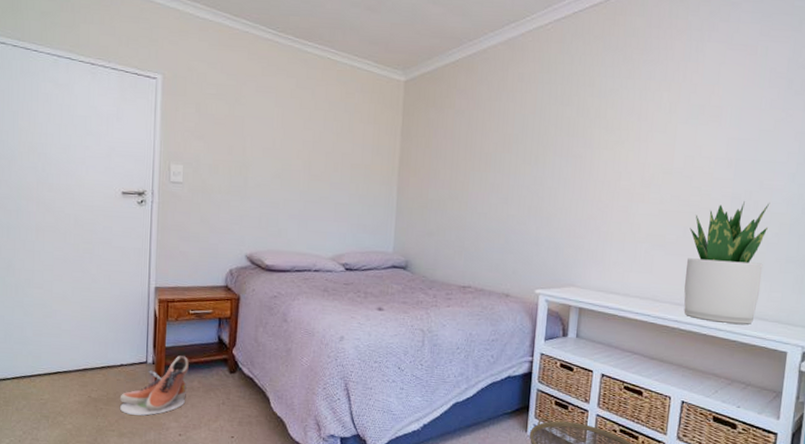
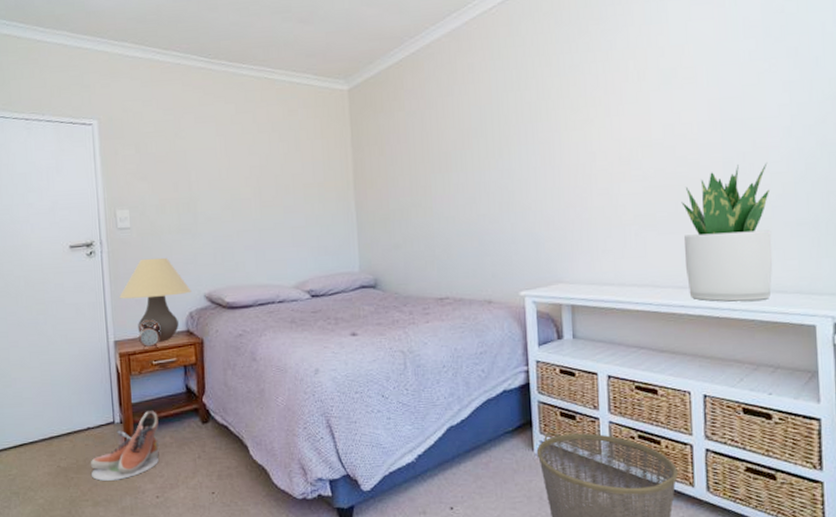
table lamp: none [164,213,234,294] -> present [118,257,192,342]
alarm clock: none [179,271,201,298] -> present [138,319,161,349]

